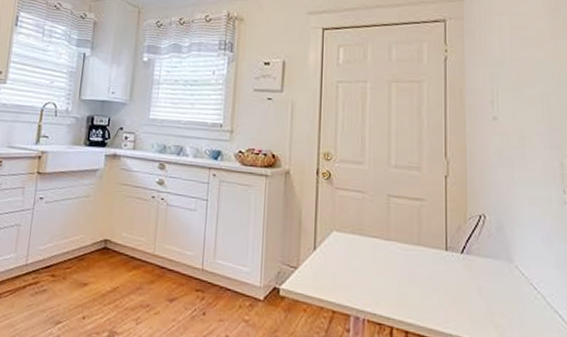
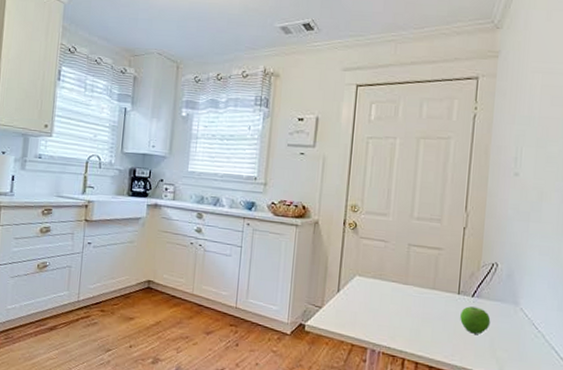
fruit: none [450,264,484,297] -> present [460,306,491,335]

